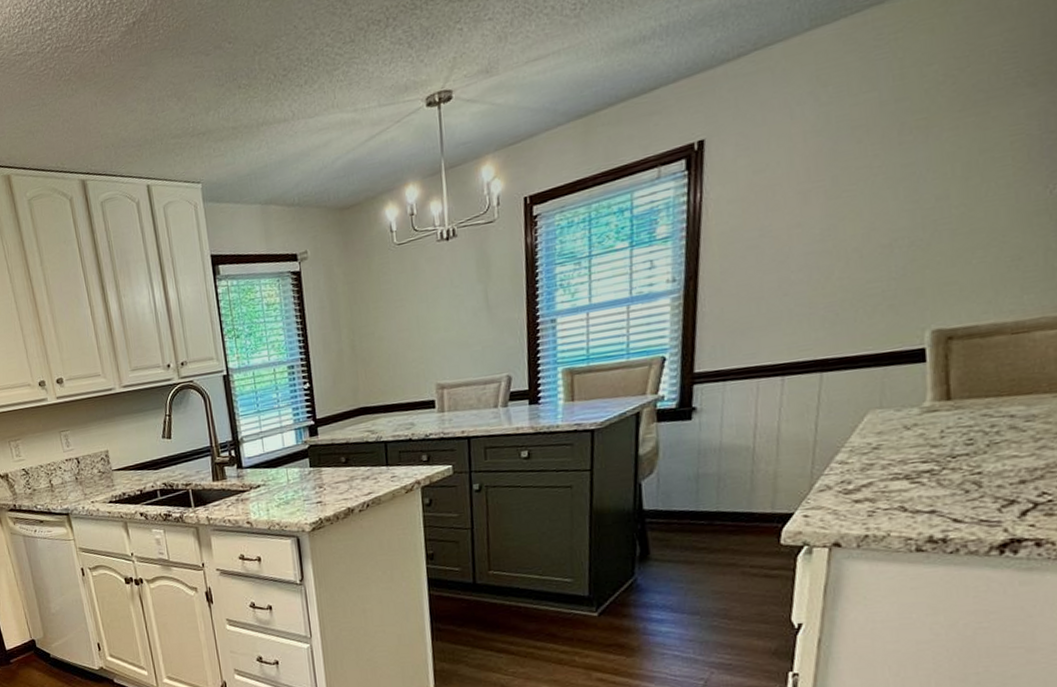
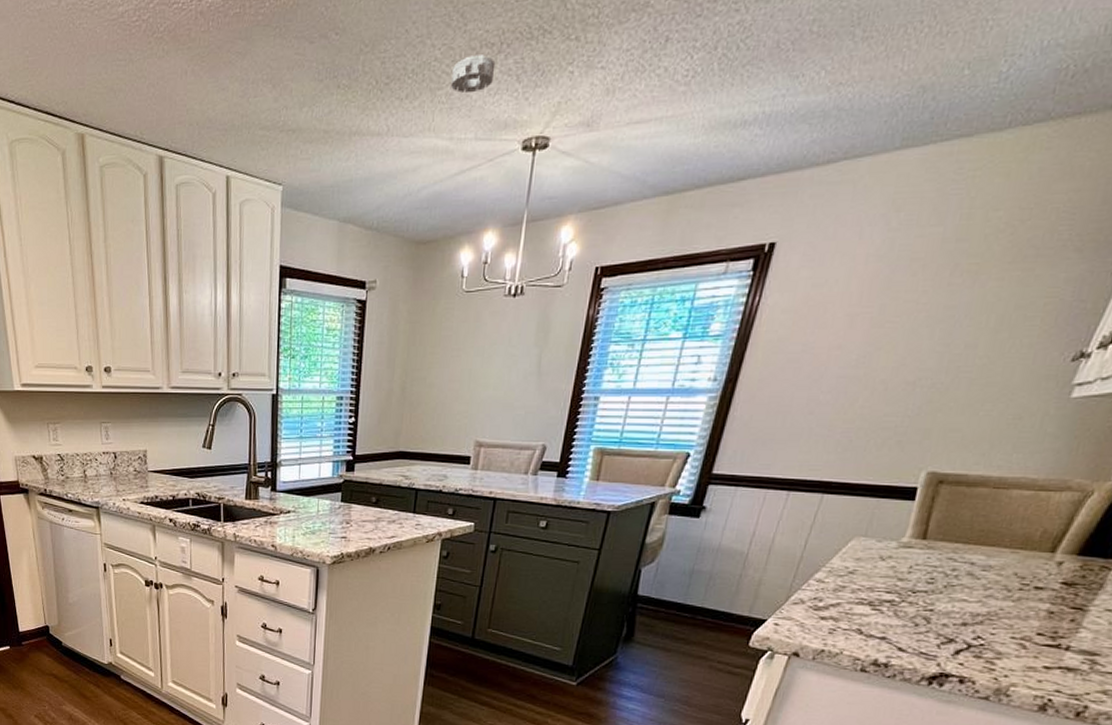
smoke detector: none [345,31,386,69] -> present [451,55,496,94]

